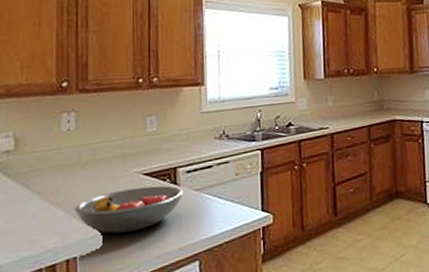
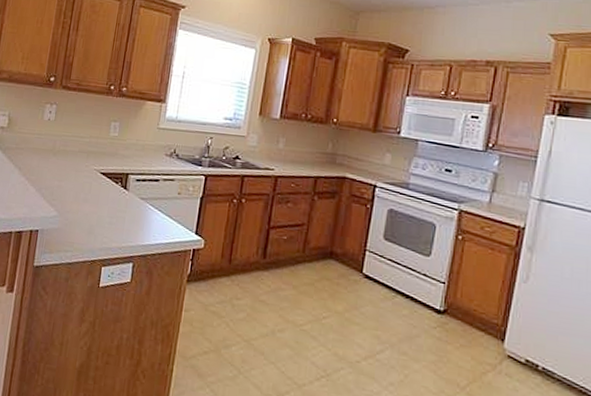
fruit bowl: present [74,185,184,234] -> none [42,182,131,222]

